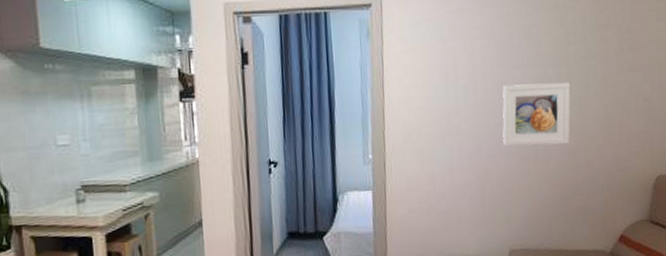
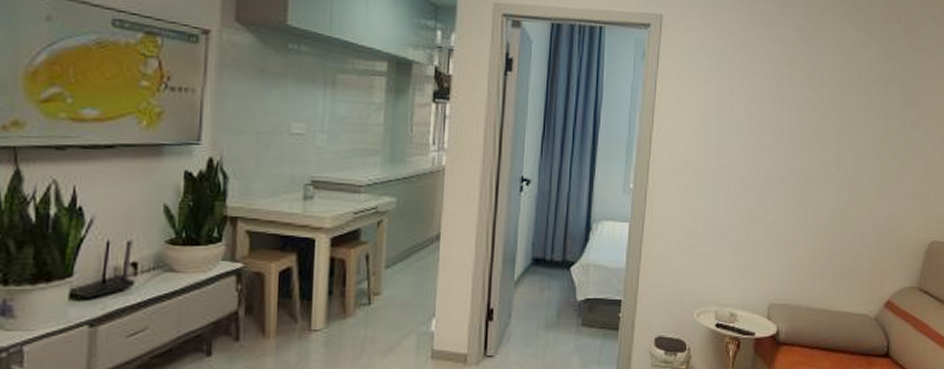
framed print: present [502,83,571,146] -> none [774,127,850,197]

